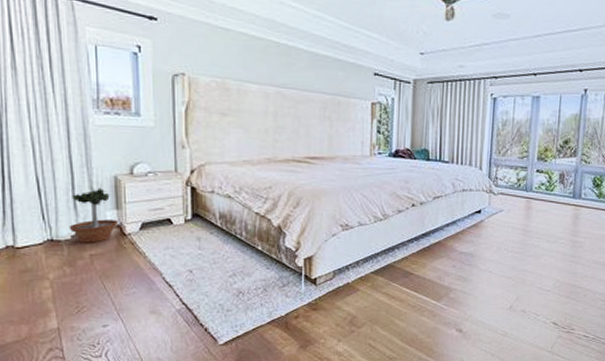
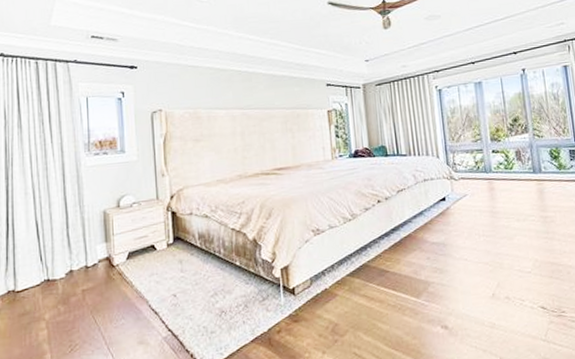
potted tree: present [69,183,119,243] -> none [63,219,108,280]

